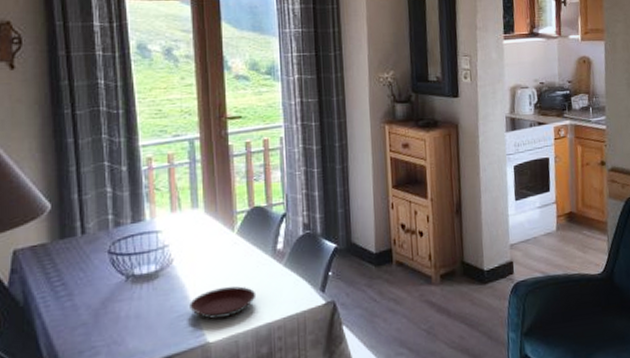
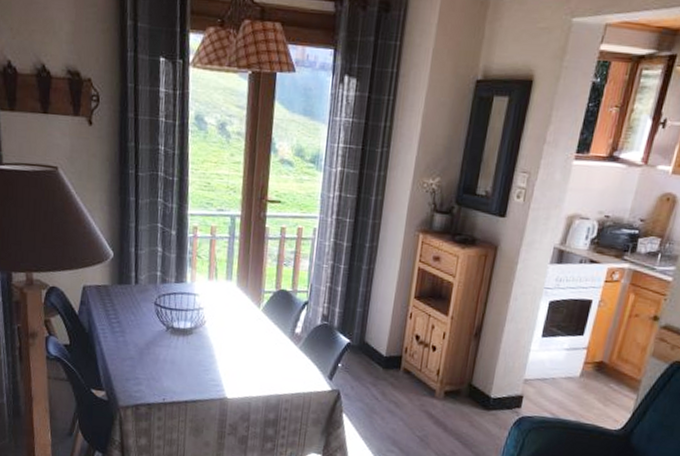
plate: present [190,286,257,319] -> none [215,354,272,381]

